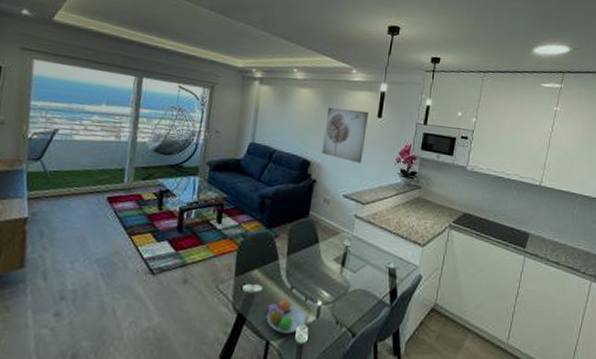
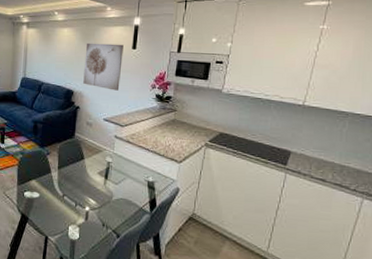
fruit bowl: present [266,298,306,334] -> none [44,203,77,232]

